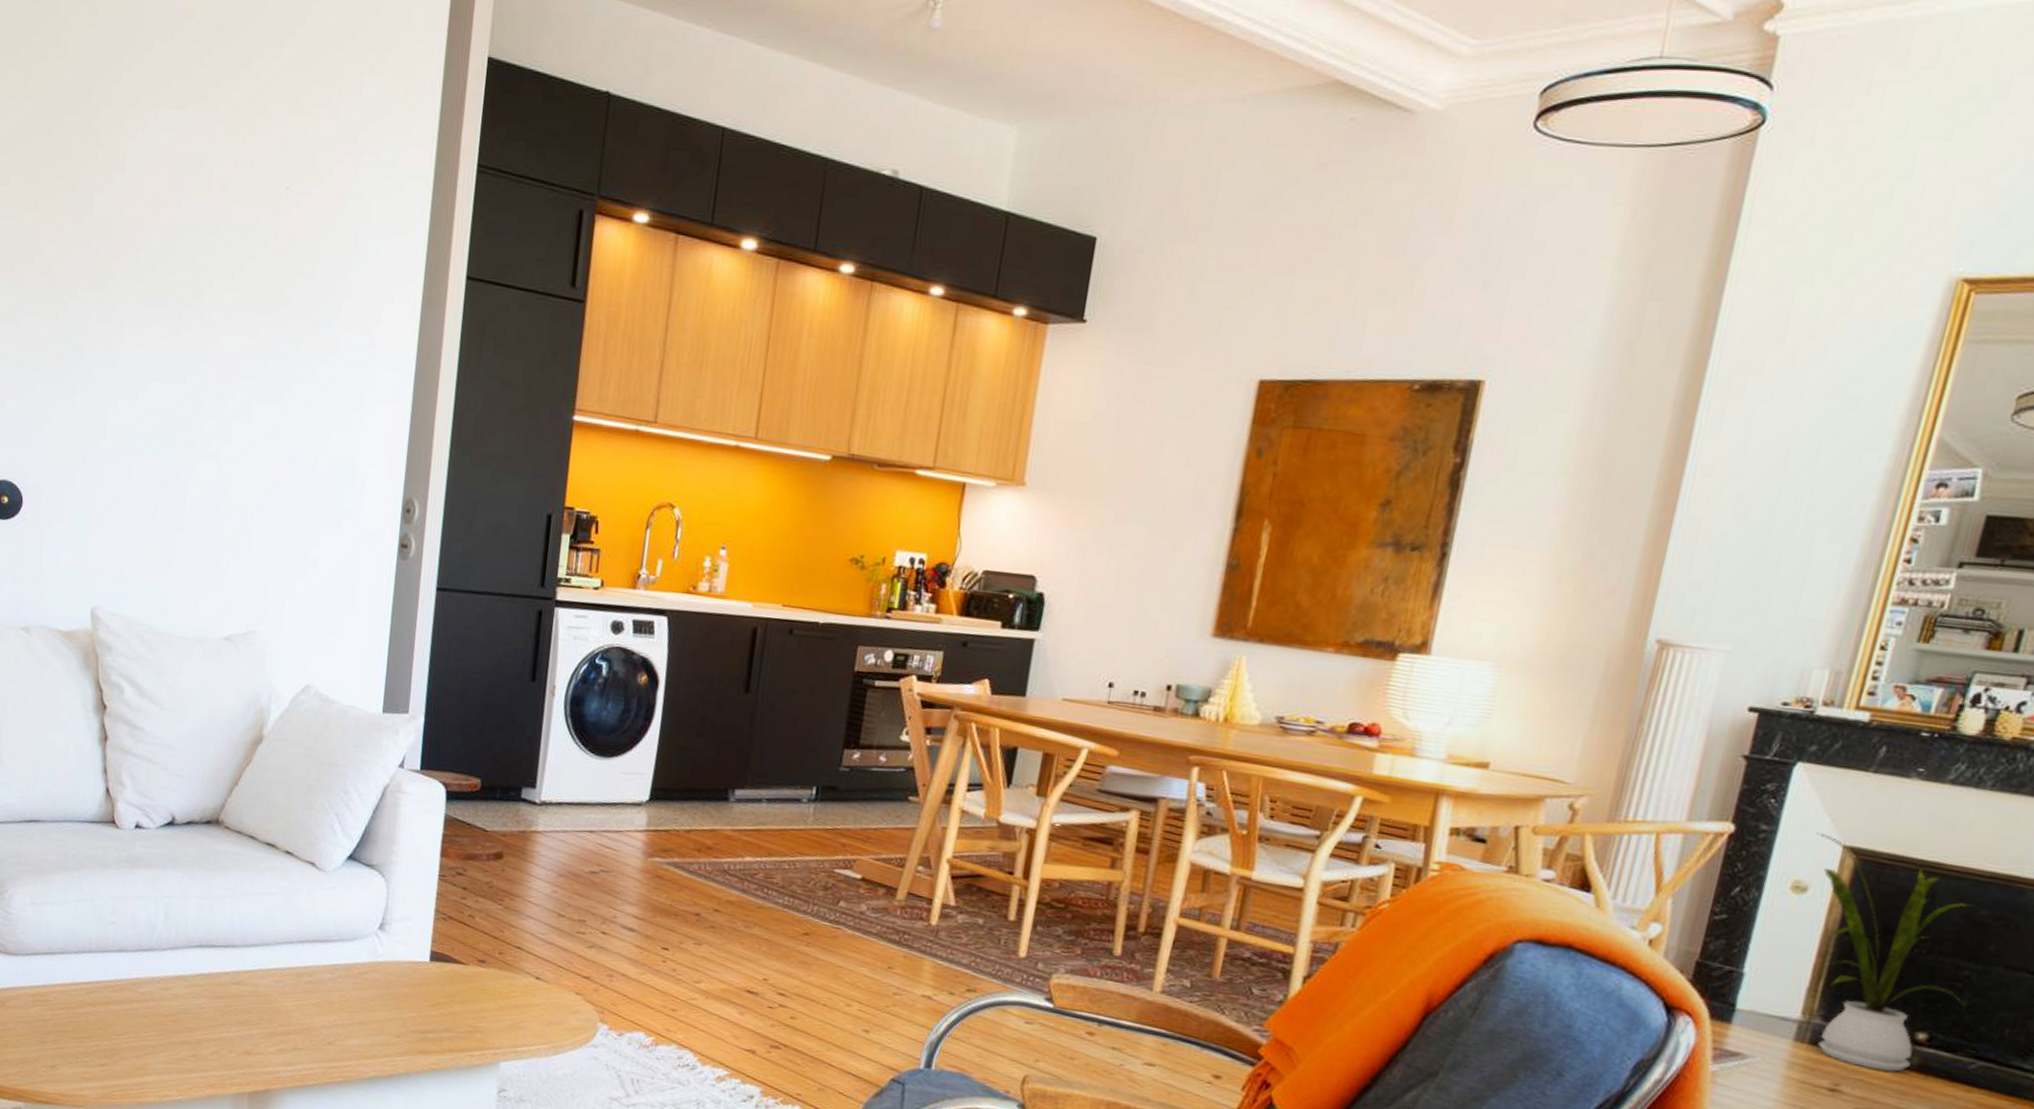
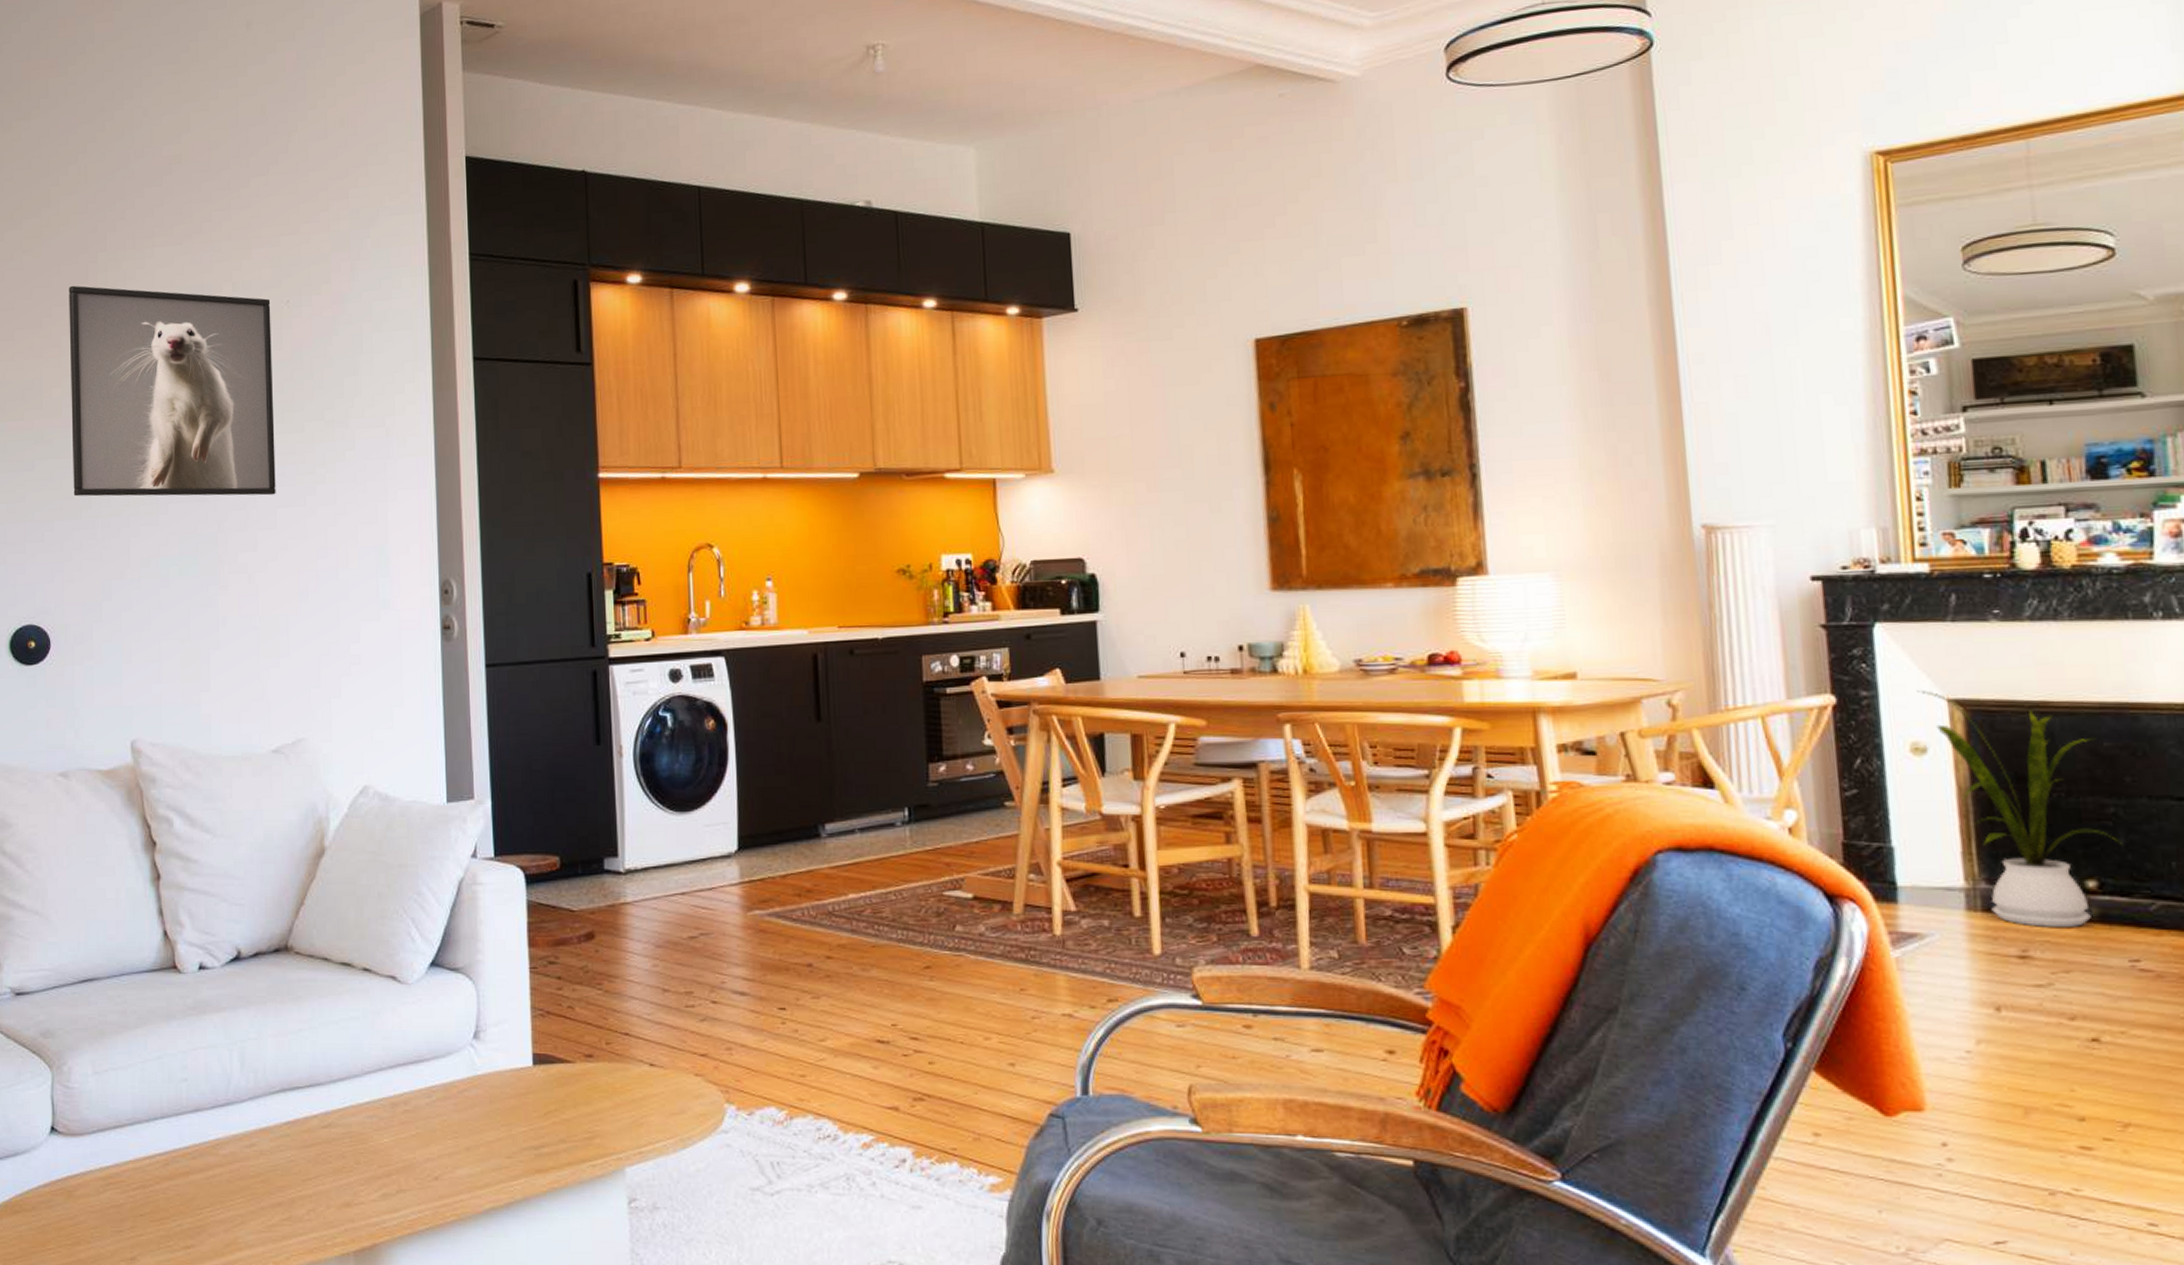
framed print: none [56,137,271,388] -> present [69,285,276,497]

